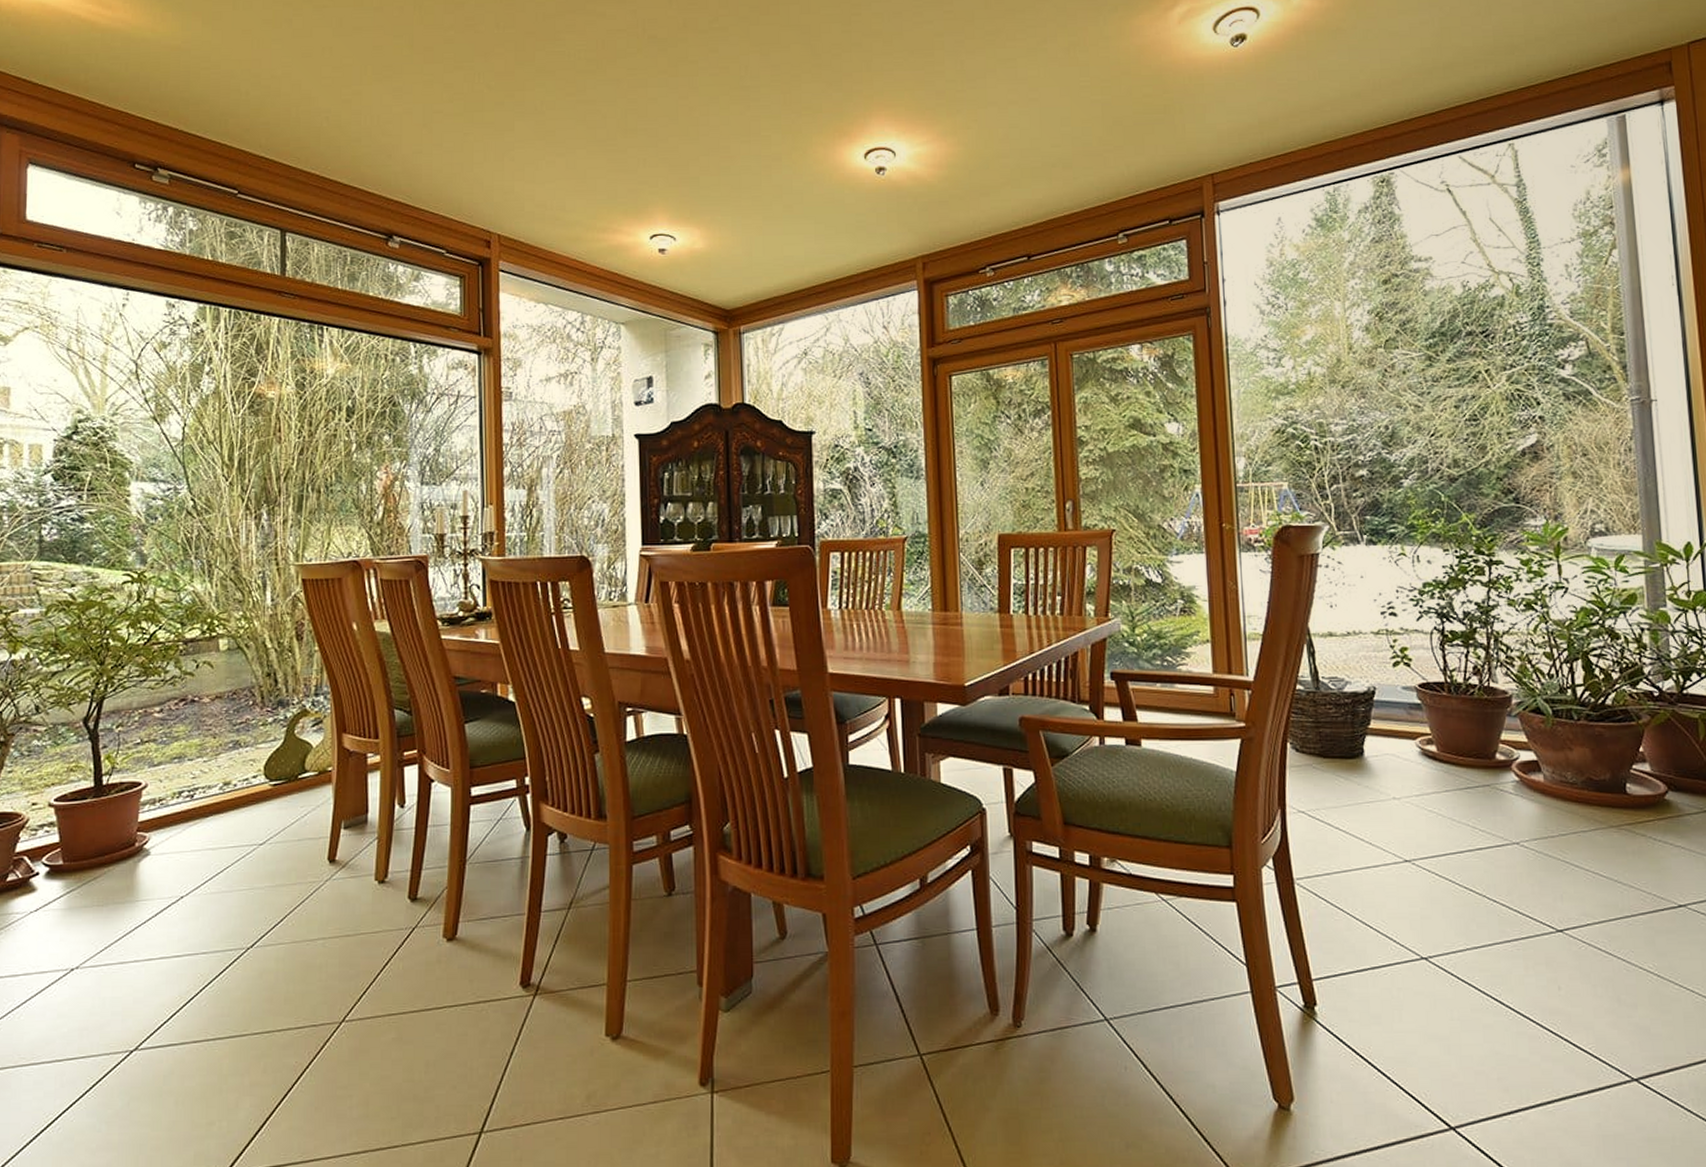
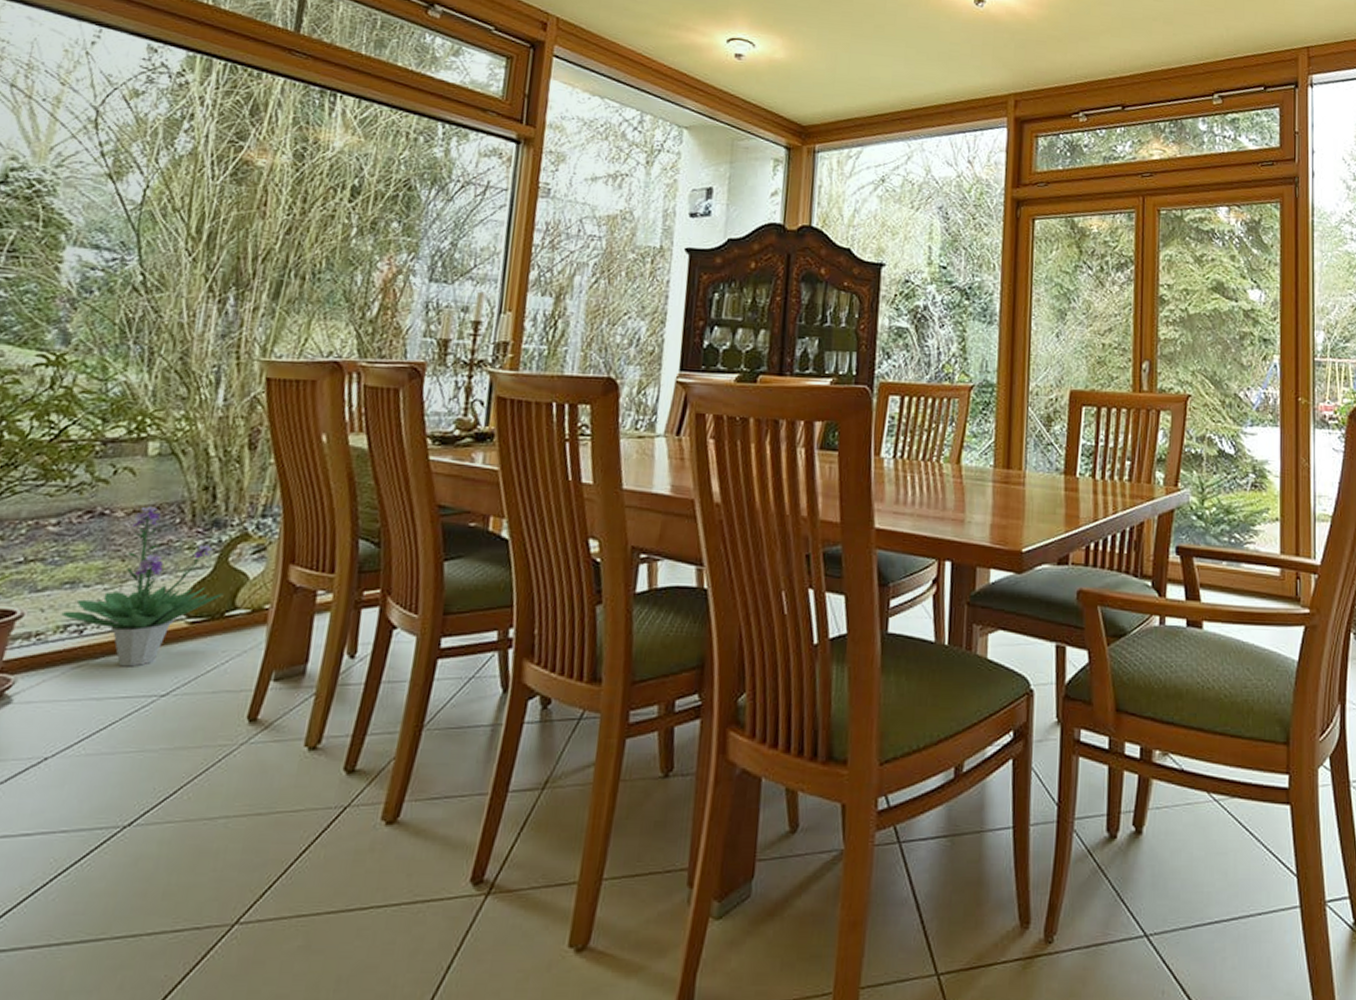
potted plant: none [175,692,295,823] -> present [61,506,224,667]

